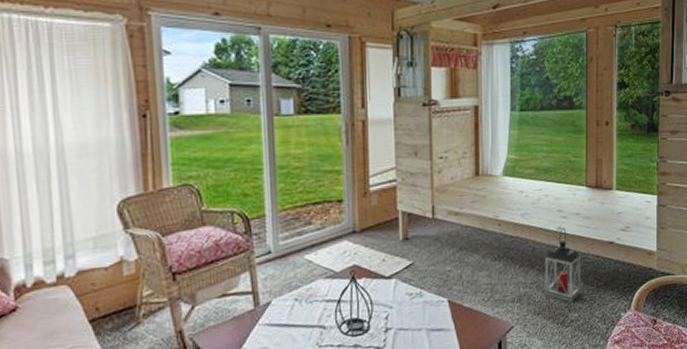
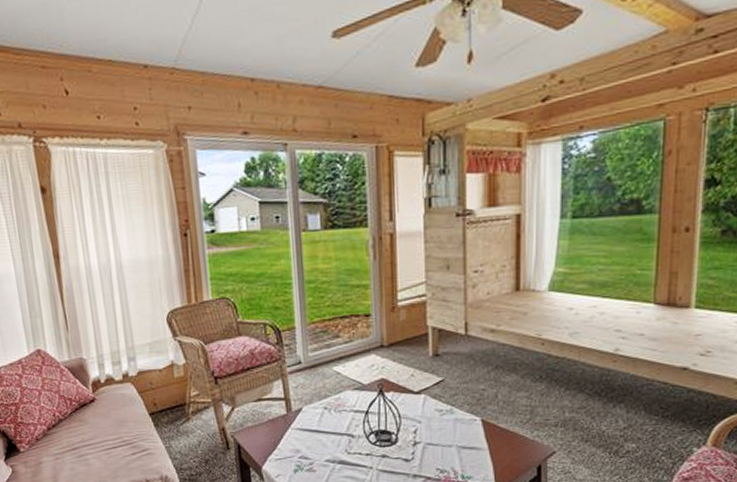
lantern: present [544,227,581,302] -> none [595,349,643,431]

